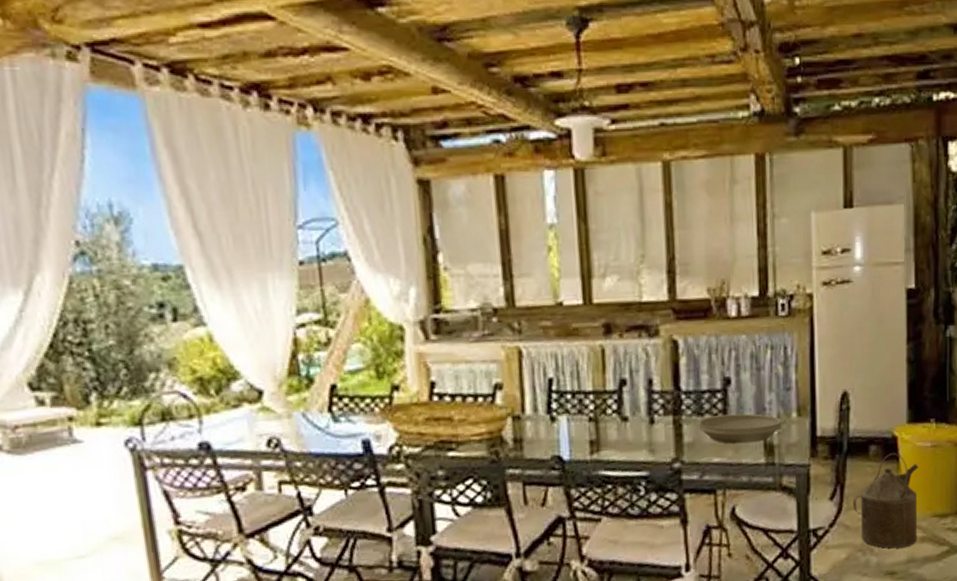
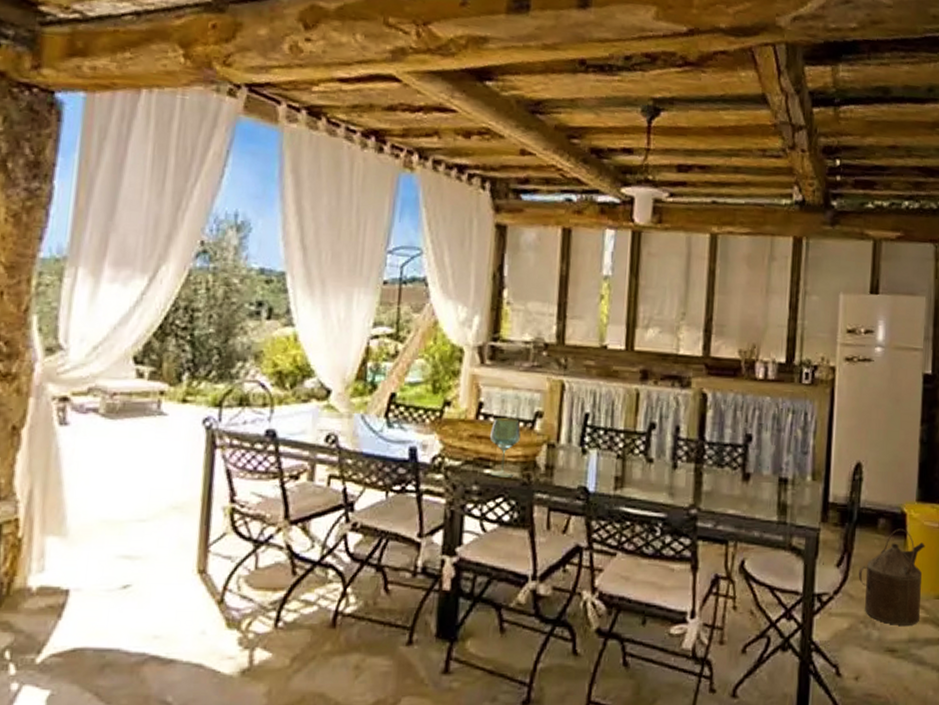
wine glass: none [447,394,483,459] -> present [489,418,522,478]
bowl: present [697,413,783,444] -> none [717,469,797,500]

